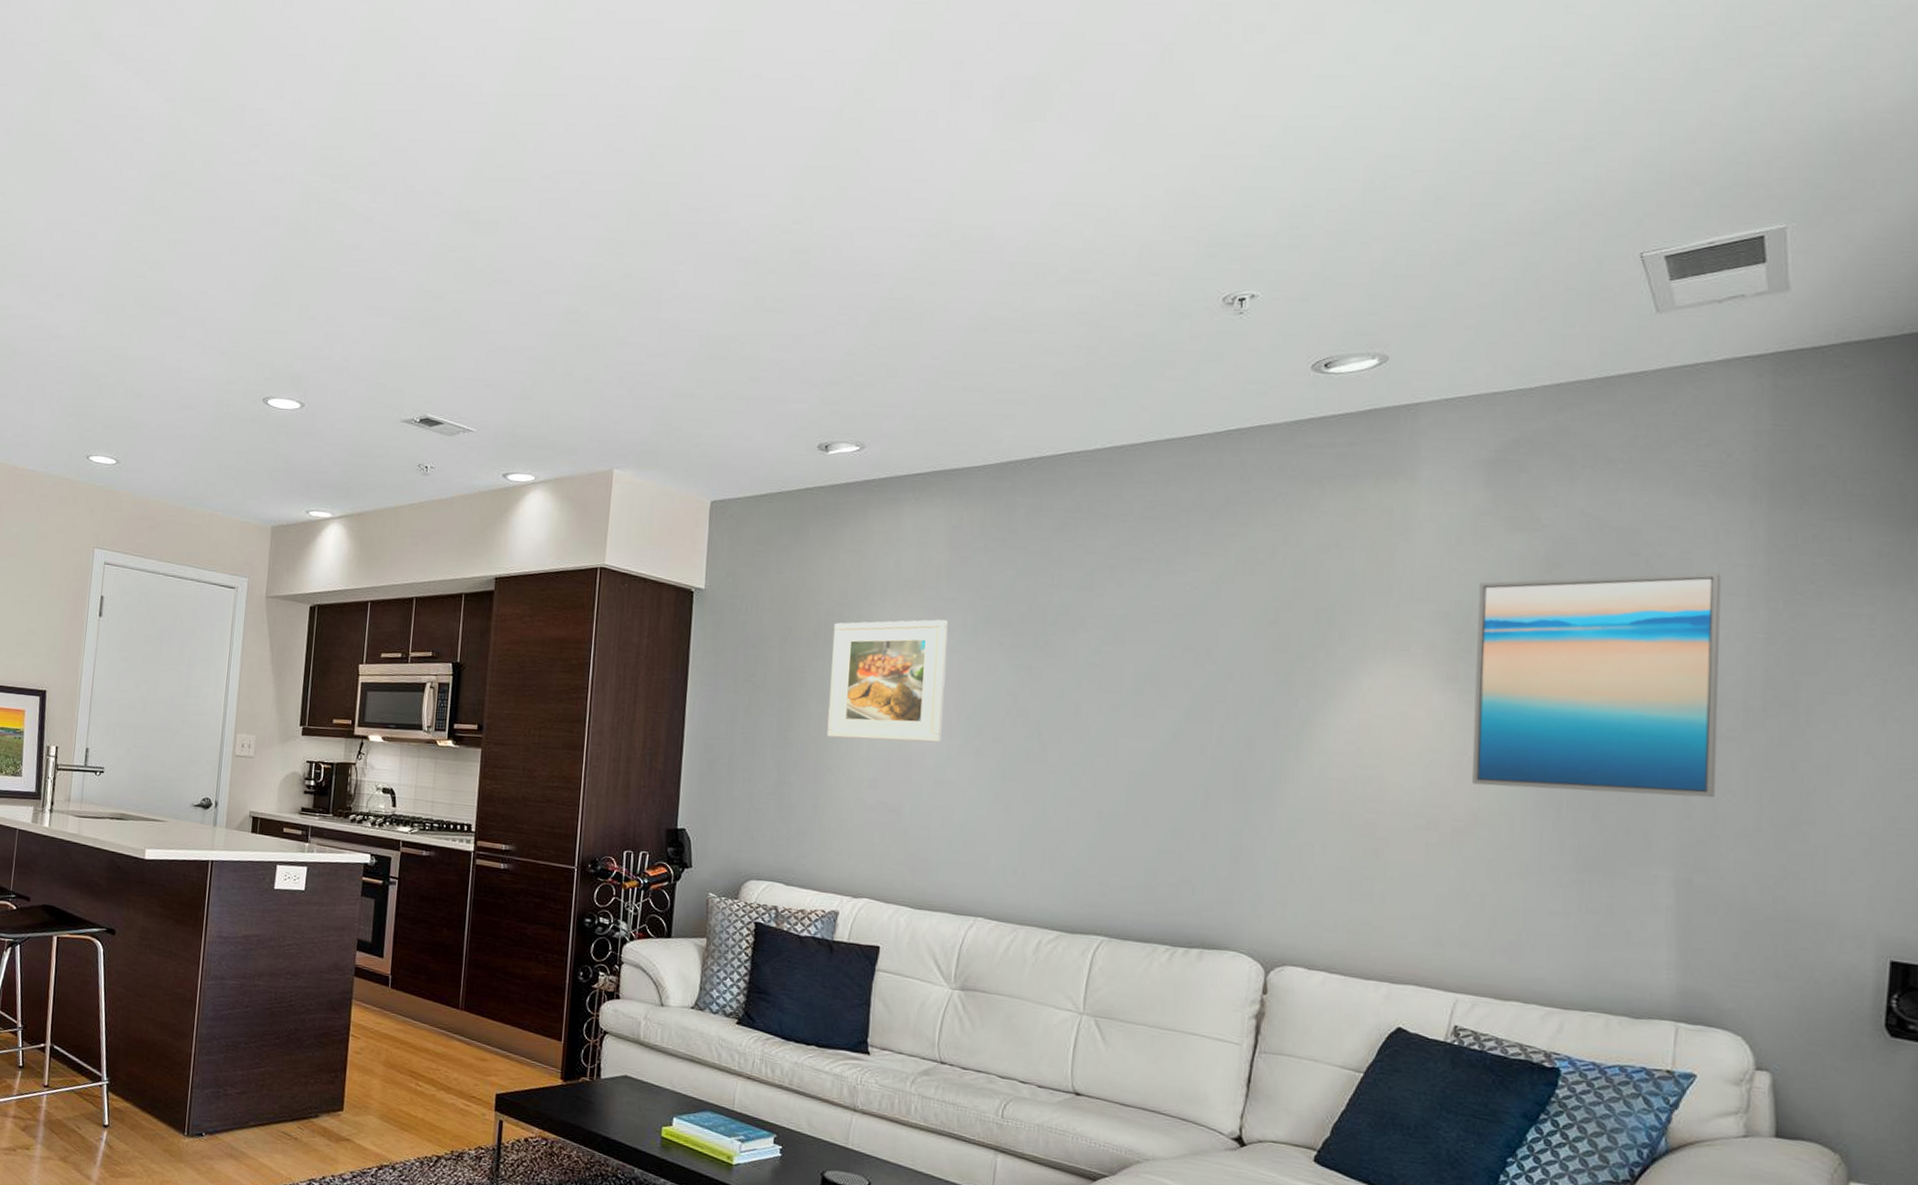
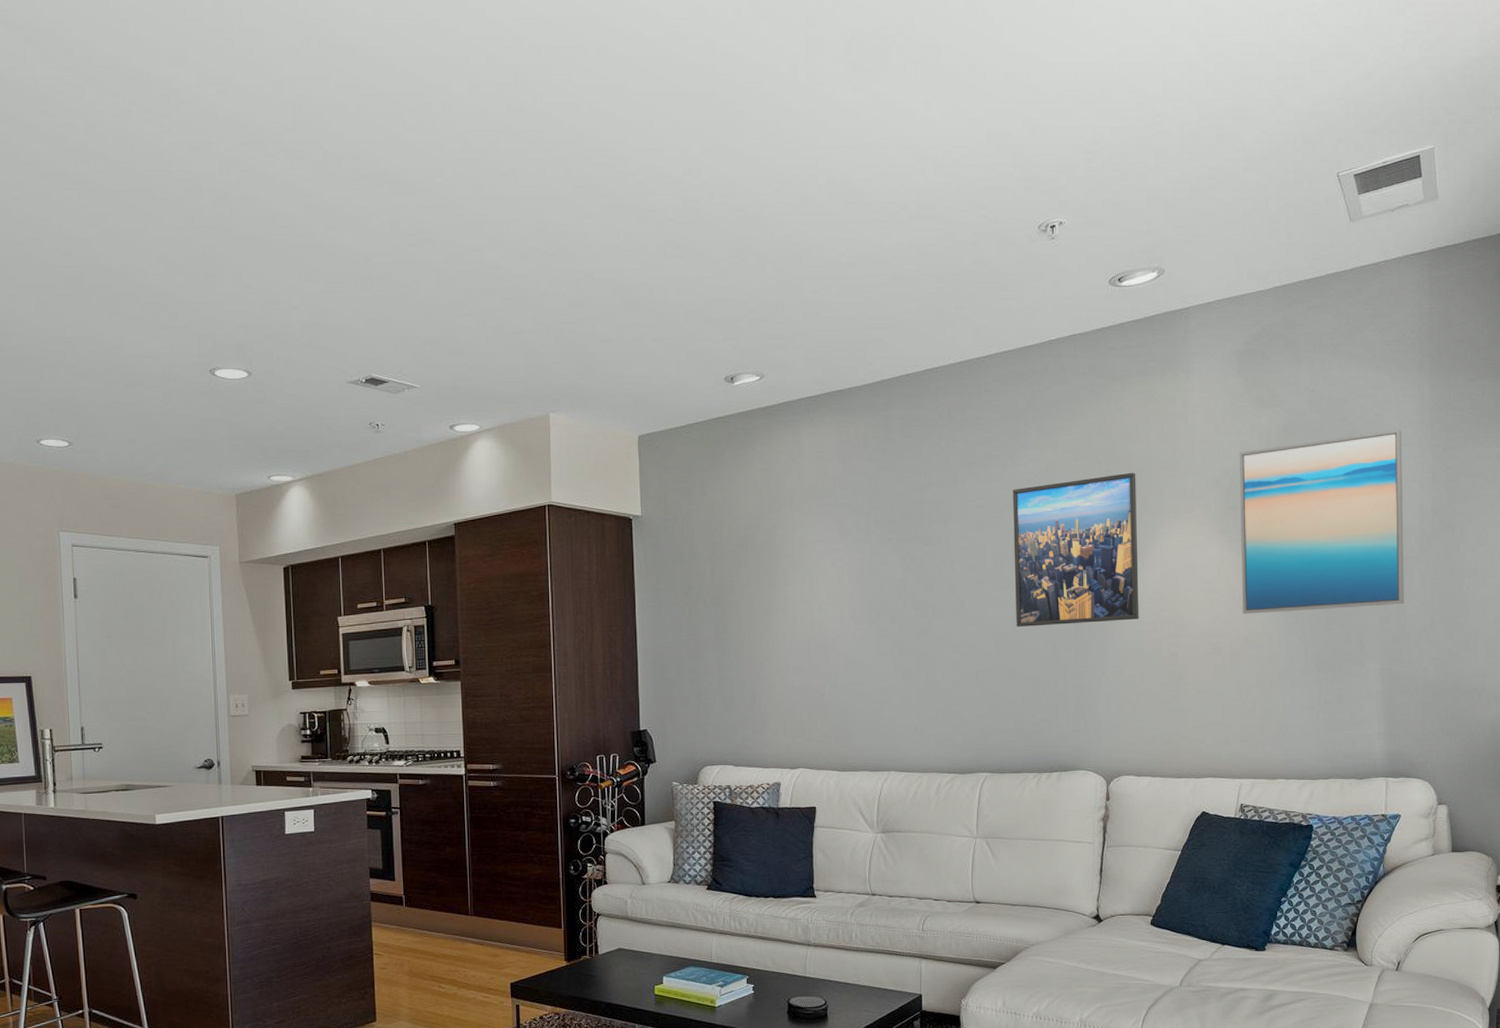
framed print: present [827,619,949,743] -> none [753,523,849,635]
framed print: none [1156,594,1333,774] -> present [1013,472,1139,627]

